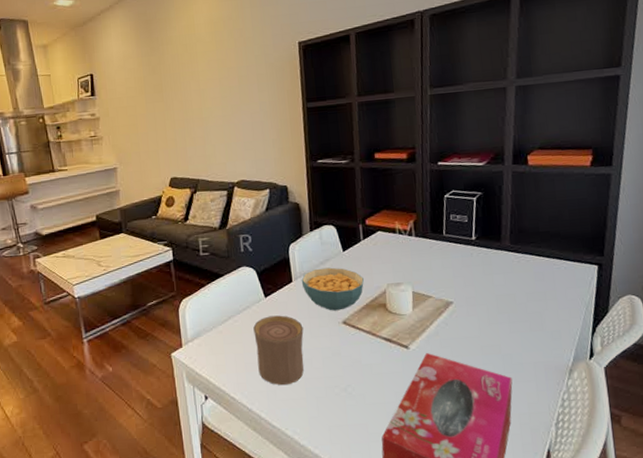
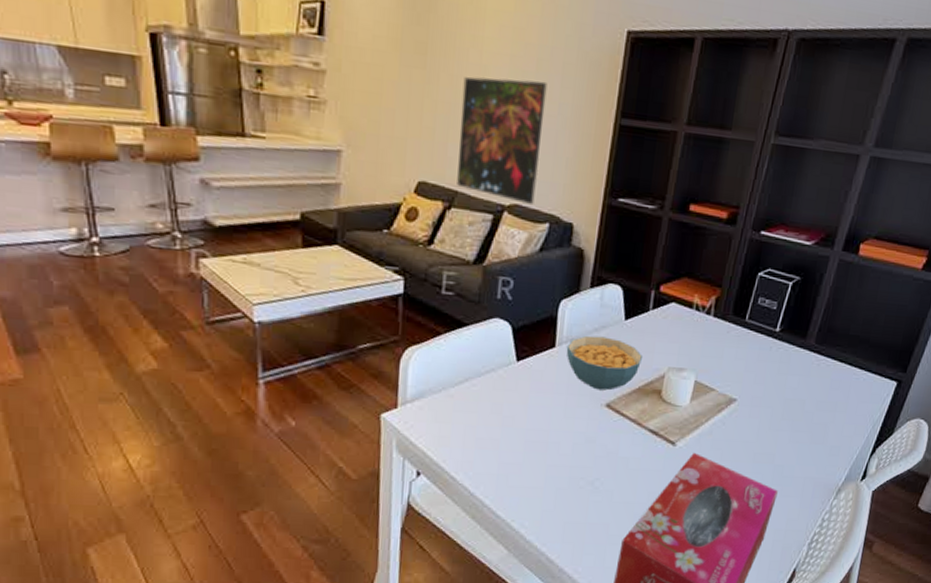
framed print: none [190,90,255,179] -> present [457,76,547,206]
cup: present [253,315,304,385] -> none [491,384,557,469]

